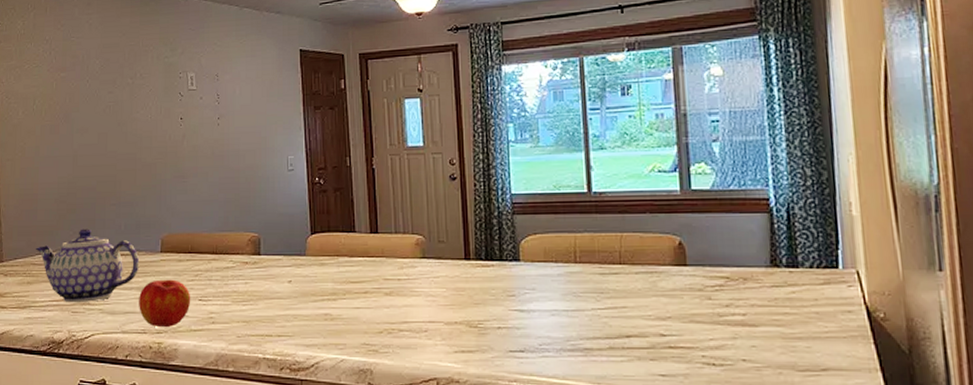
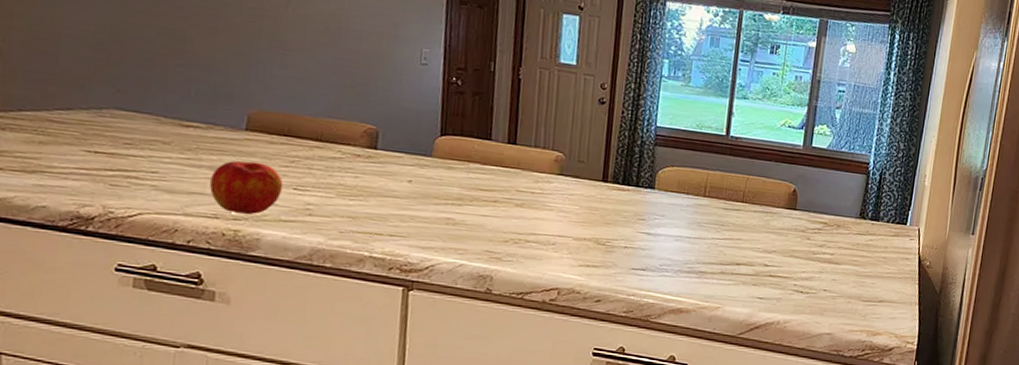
teapot: present [36,228,140,303] -> none [55,87,215,176]

